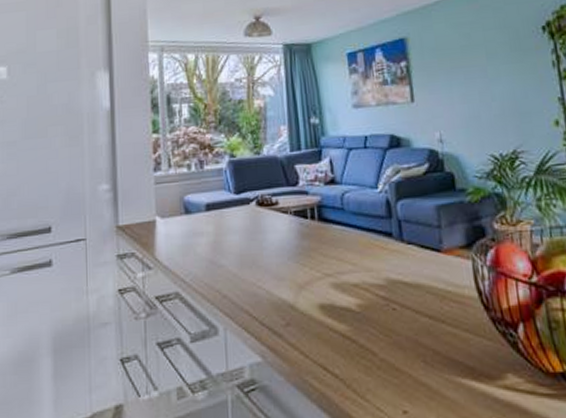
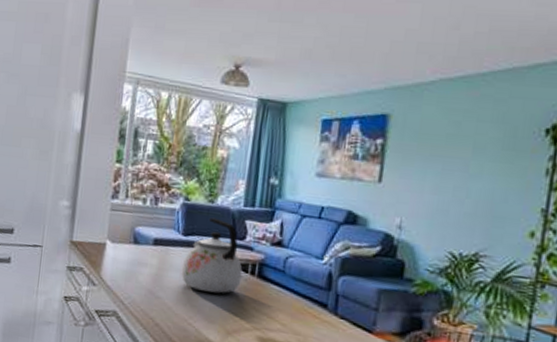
kettle: none [239,169,303,249] -> present [181,217,243,294]

